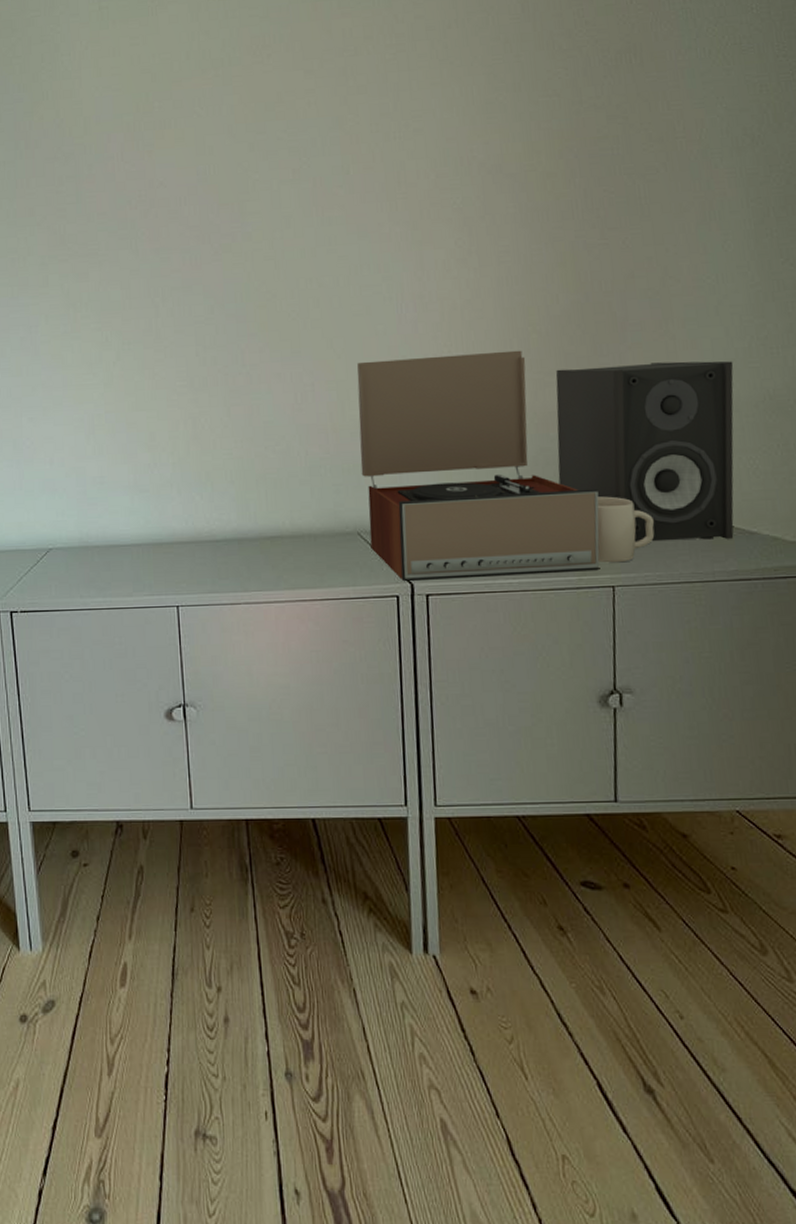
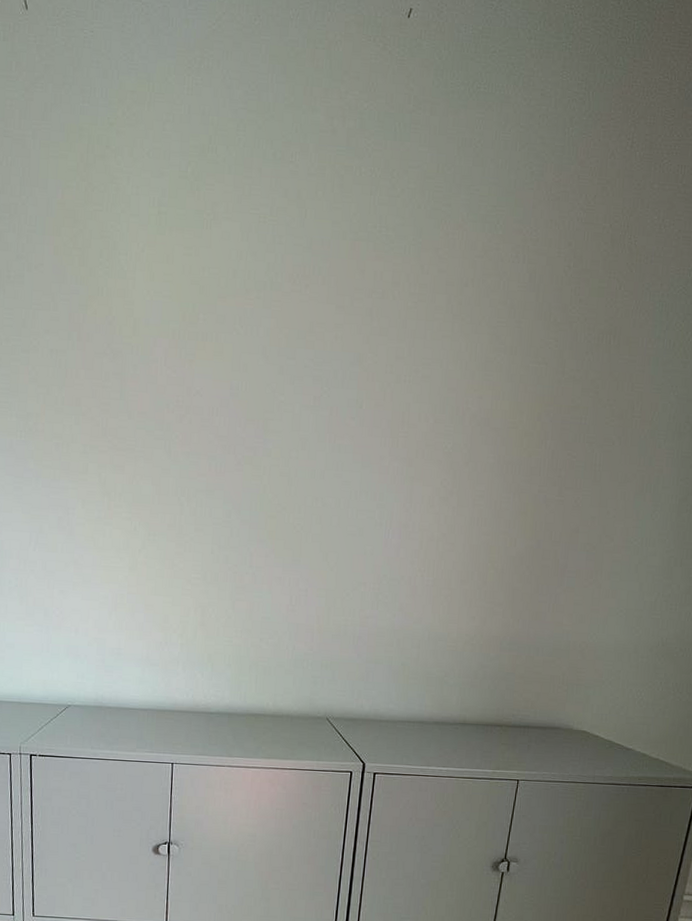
record player: present [357,350,600,582] -> none [335,575,520,767]
speaker: present [555,361,734,542] -> none [491,601,641,752]
mug: present [596,496,655,563] -> none [510,709,558,762]

